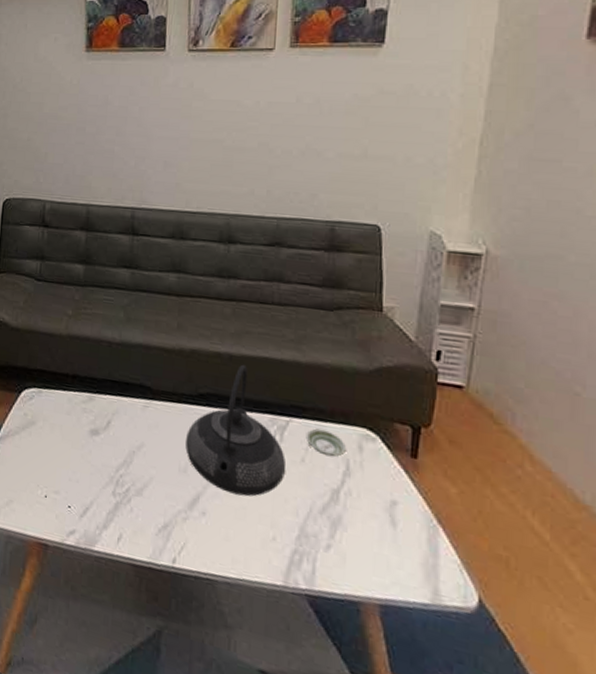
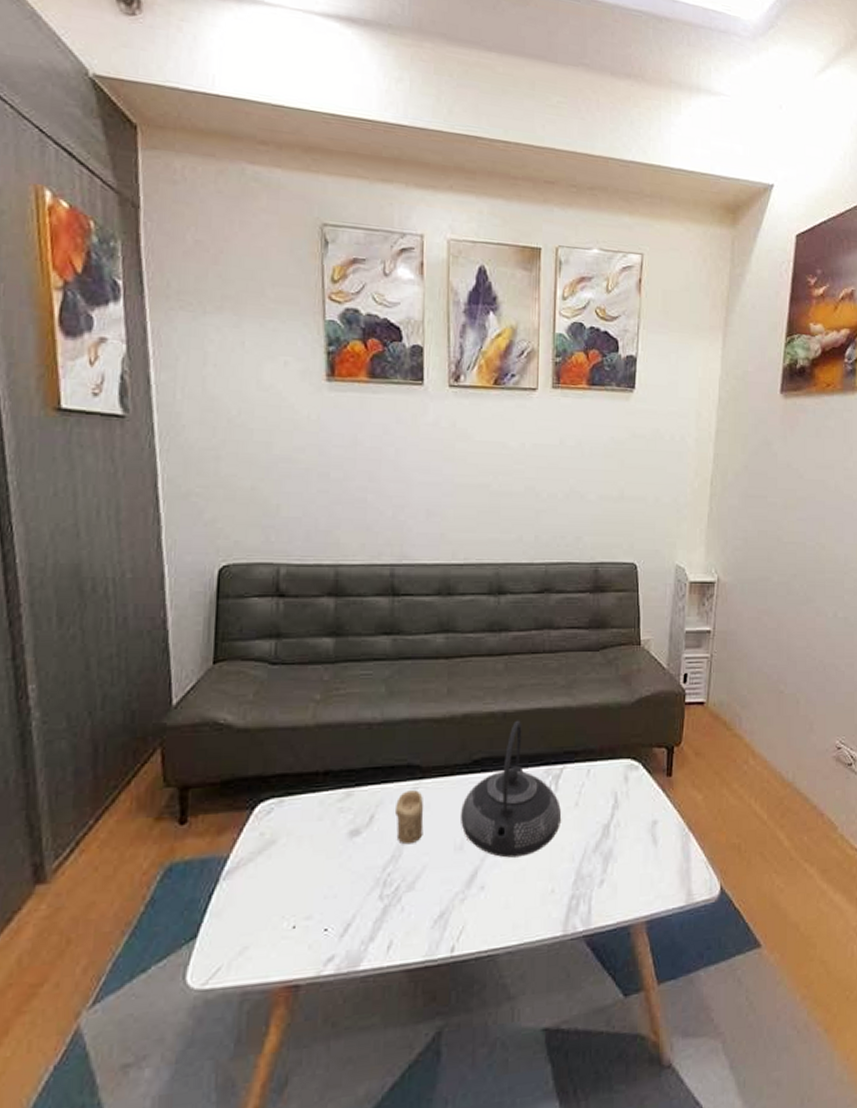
candle: none [128,407,153,455] -> present [396,790,424,845]
saucer: present [305,428,346,457] -> none [578,769,614,794]

